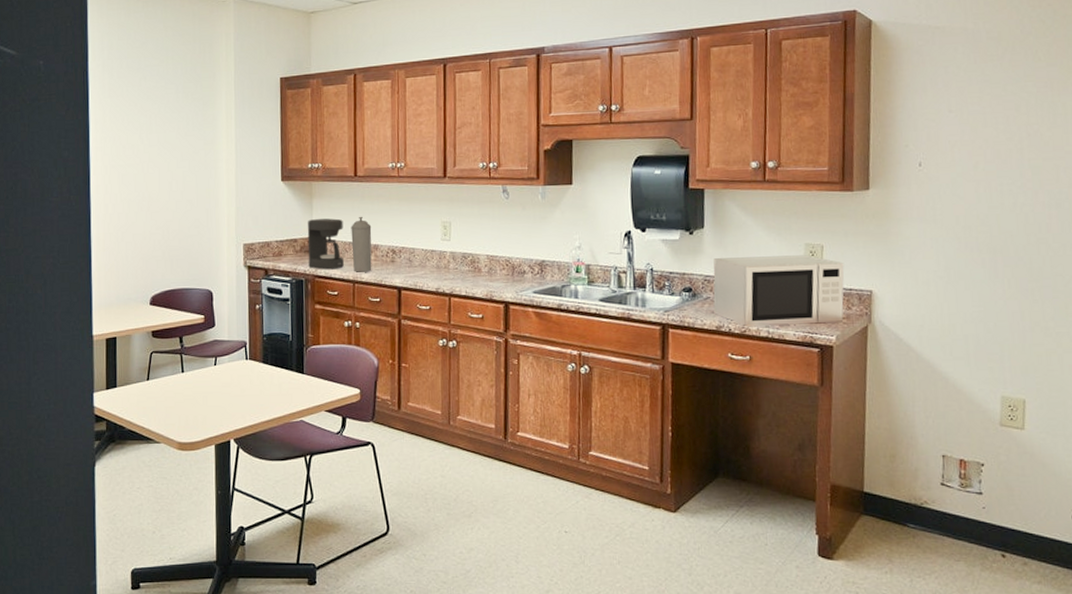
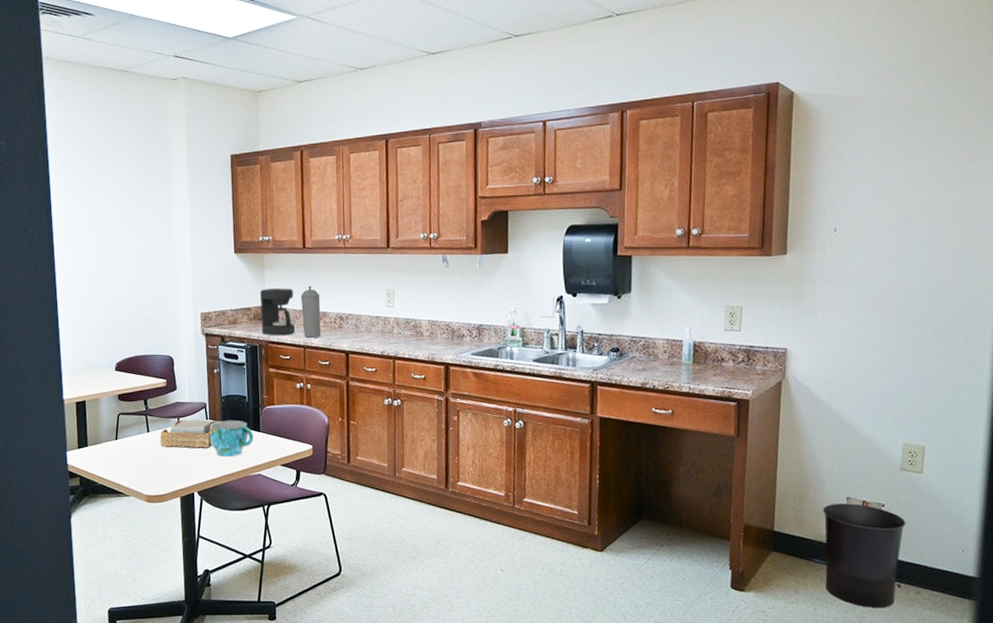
napkin holder: none [195,359,262,391] -> present [160,419,221,448]
cup: none [248,360,297,401] -> present [209,420,254,457]
microwave: present [713,255,845,327] -> none [639,316,762,384]
waste bin: none [916,462,1009,580] -> present [822,503,906,607]

